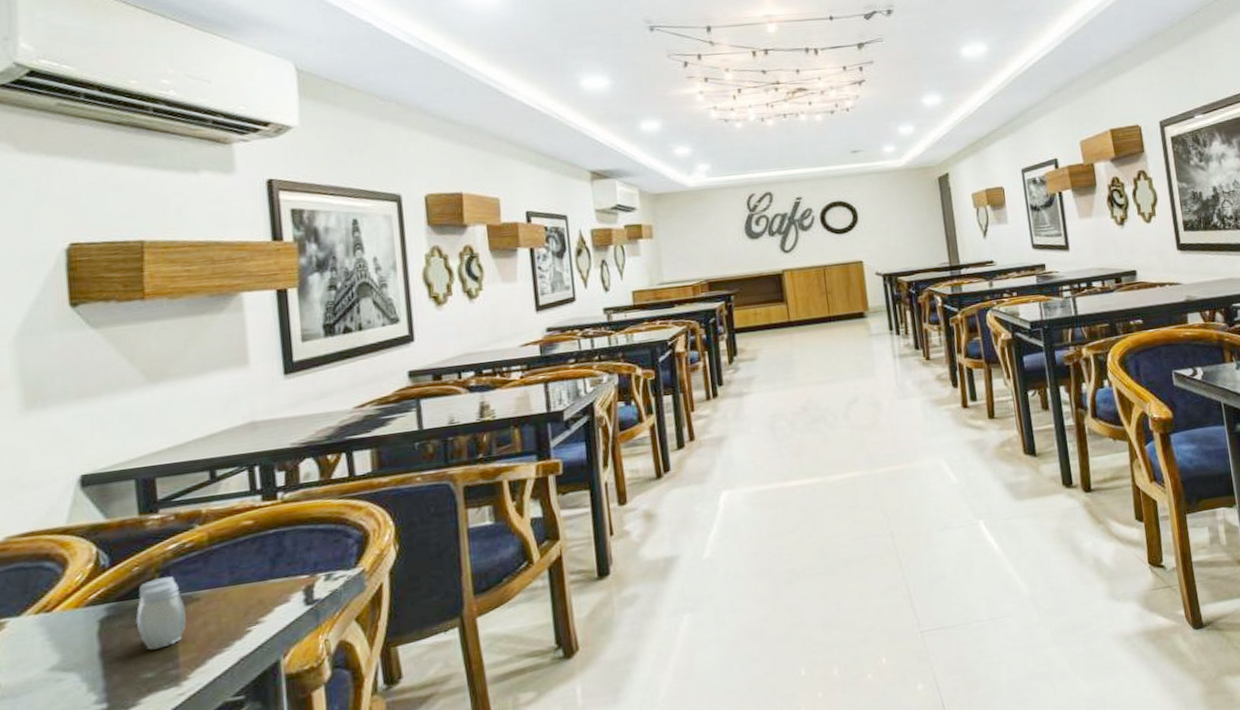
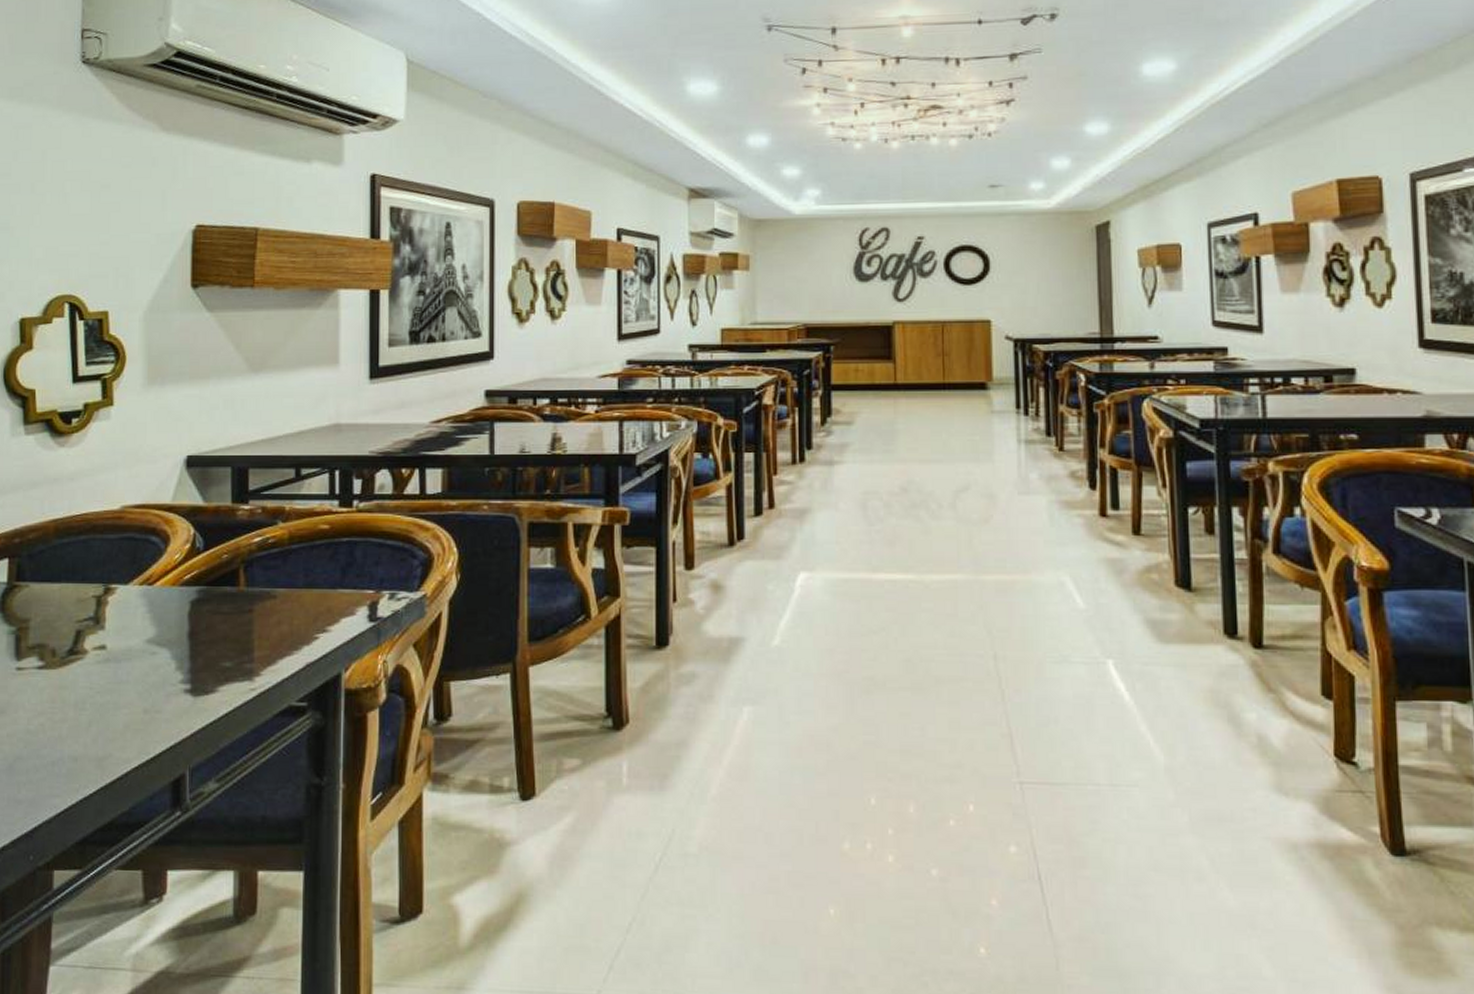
salt and pepper shaker: present [136,576,186,650] -> none [222,569,263,640]

